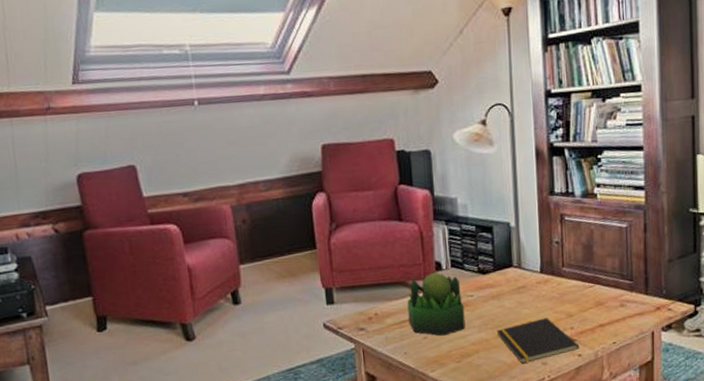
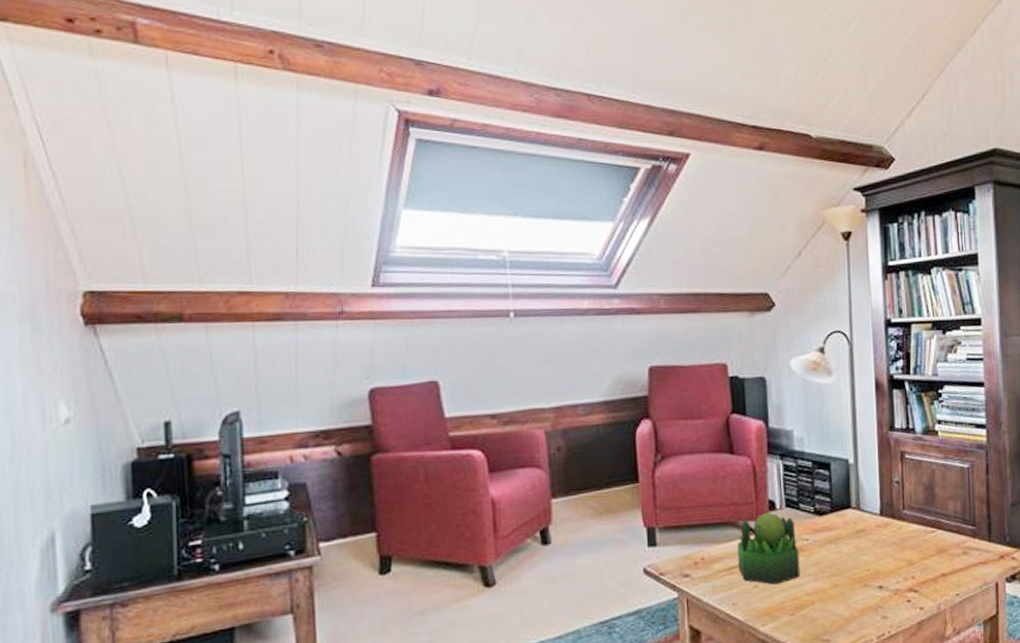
notepad: present [496,318,580,363] -> none [833,565,922,617]

